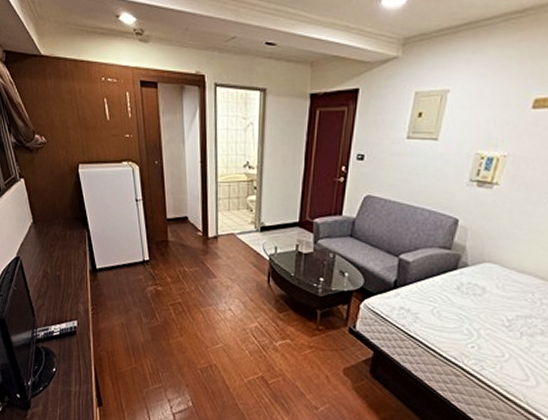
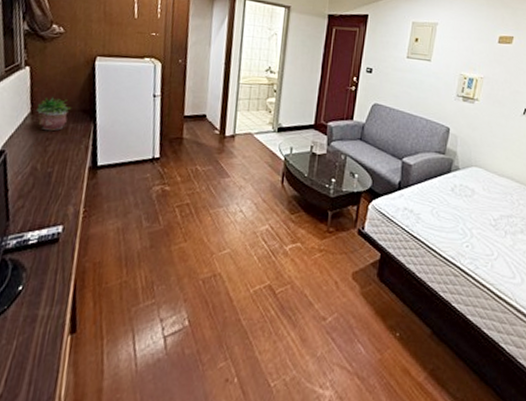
potted plant: none [37,206,65,239] -> present [36,97,71,132]

